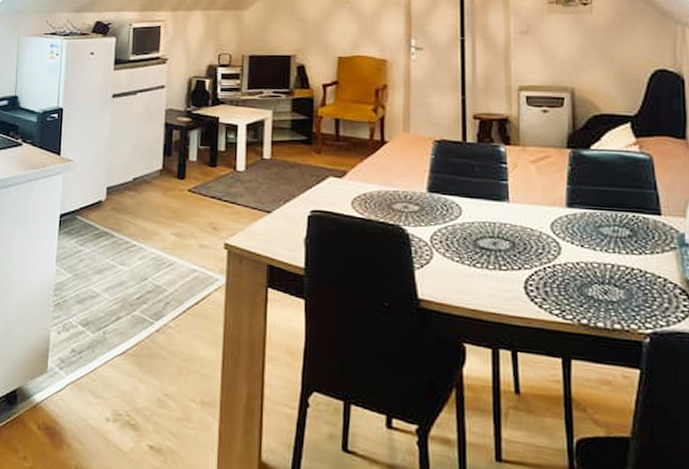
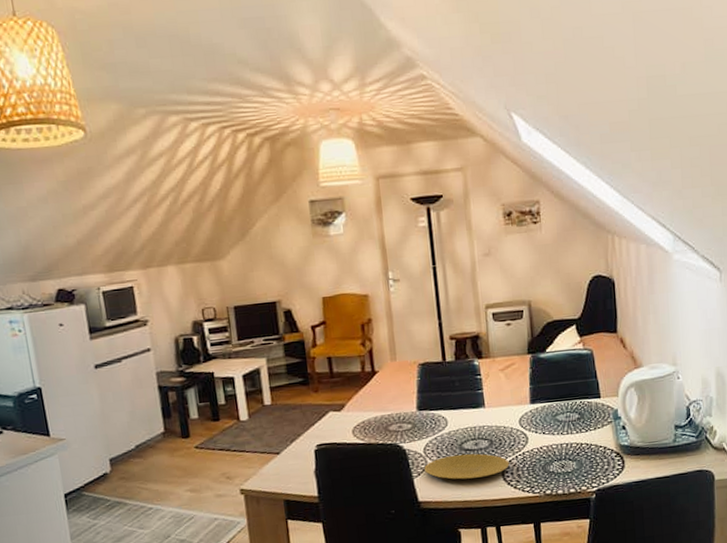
plate: none [429,251,535,286] -> present [424,453,509,480]

